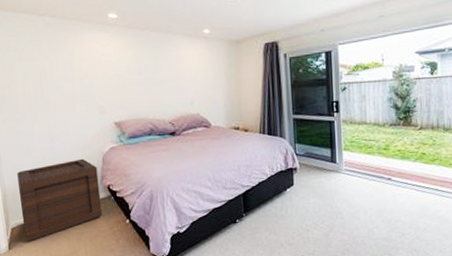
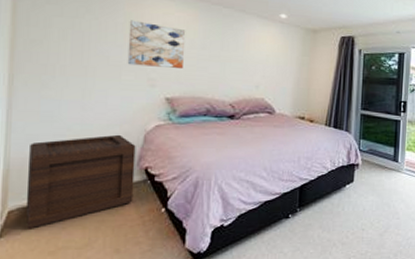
wall art: none [74,55,125,97] -> present [127,20,186,69]

